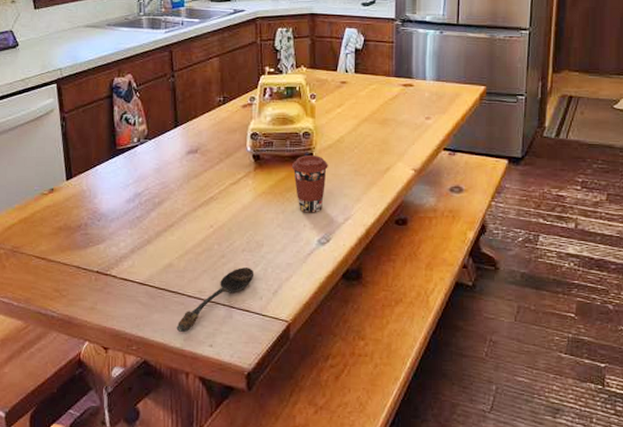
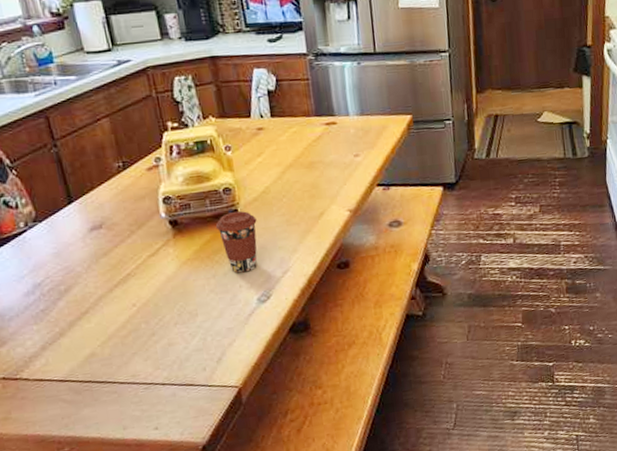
spoon: present [176,267,255,332] -> none [112,340,193,422]

